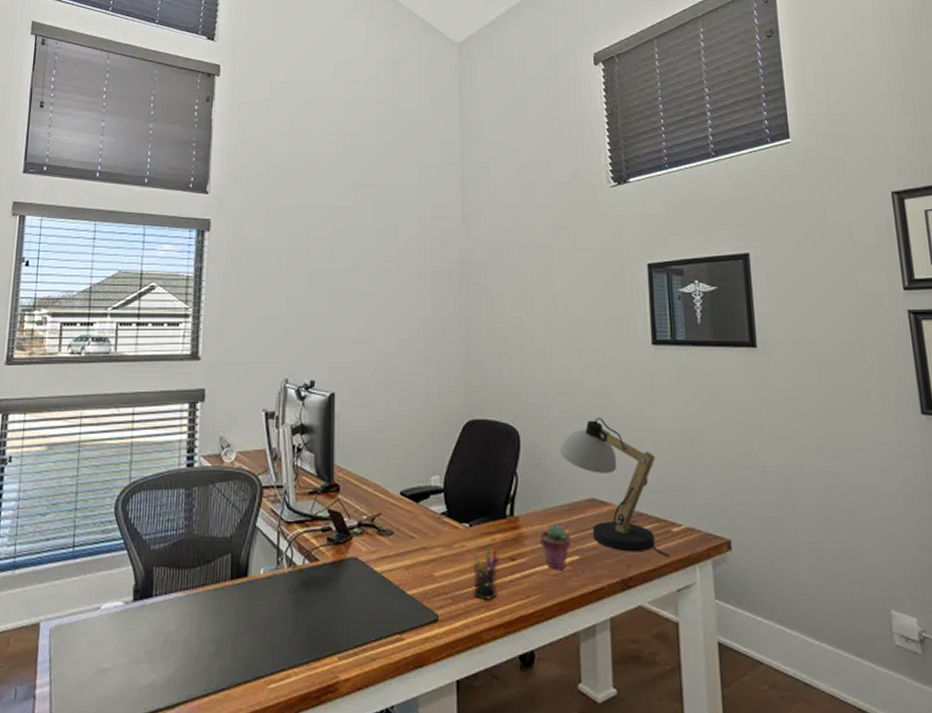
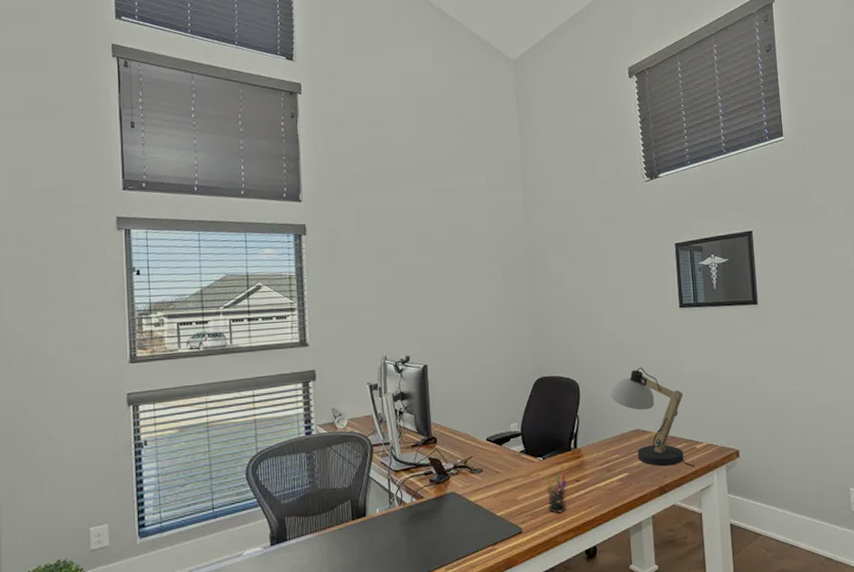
potted succulent: present [539,524,571,570] -> none [597,451,622,485]

